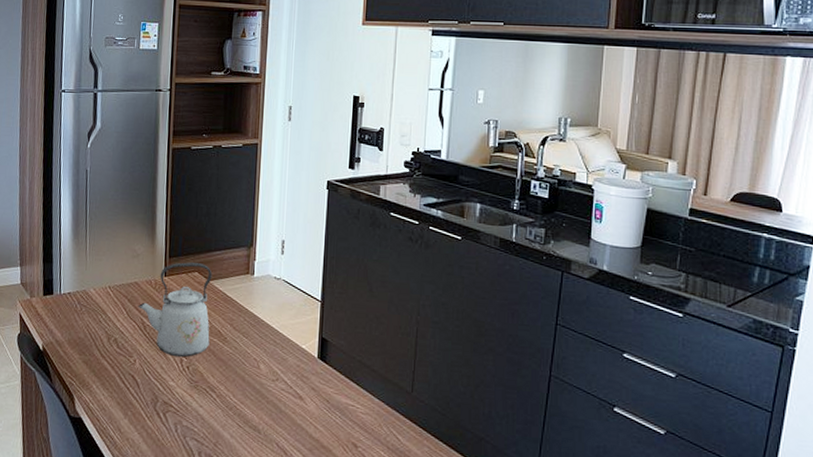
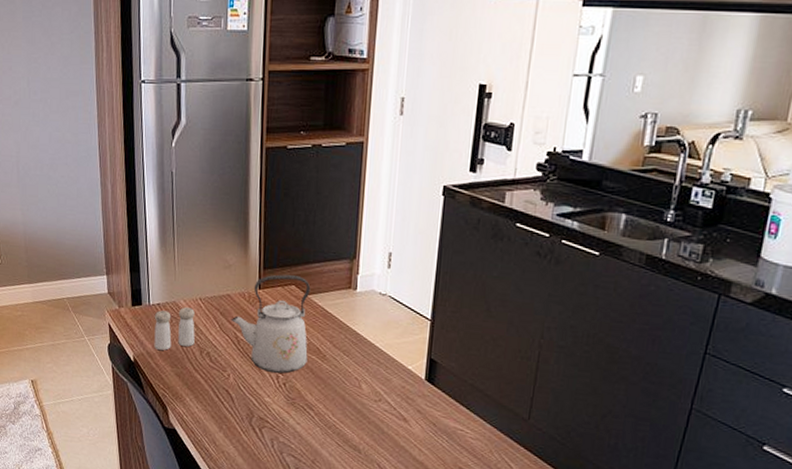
salt and pepper shaker: none [63,295,104,338] -> present [154,307,195,350]

